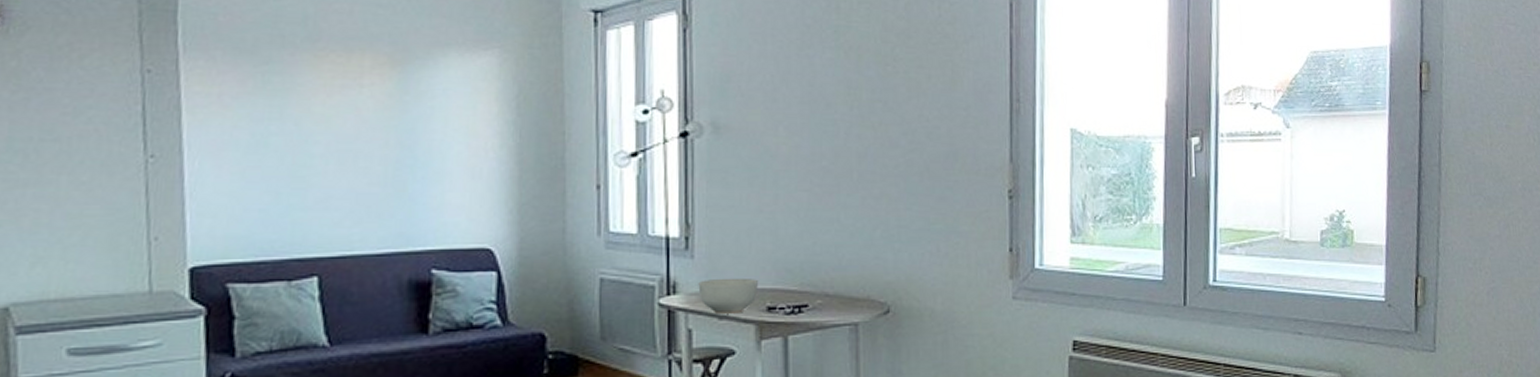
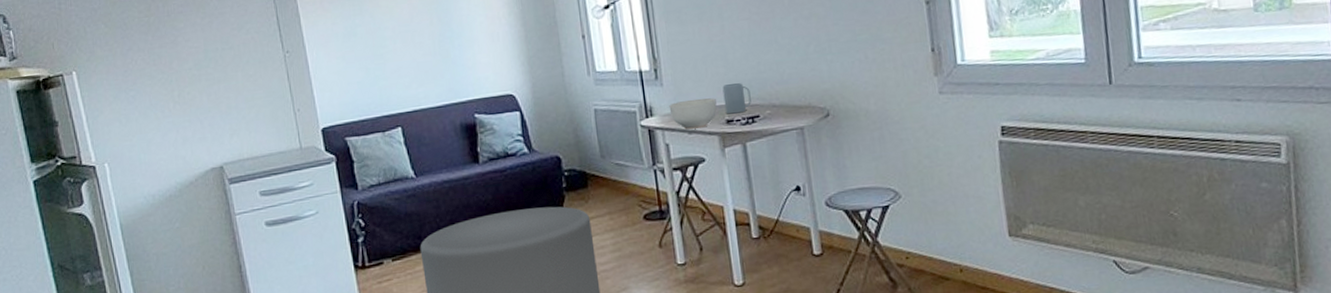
mug: none [767,265,800,300] -> present [722,83,752,115]

